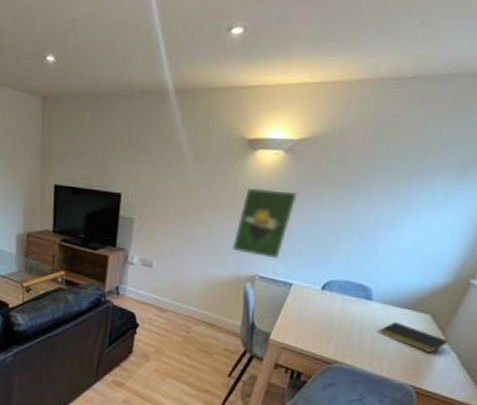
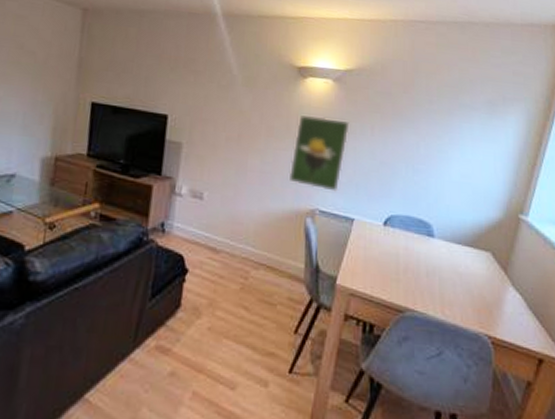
notepad: present [379,321,449,353] -> none [446,260,512,296]

